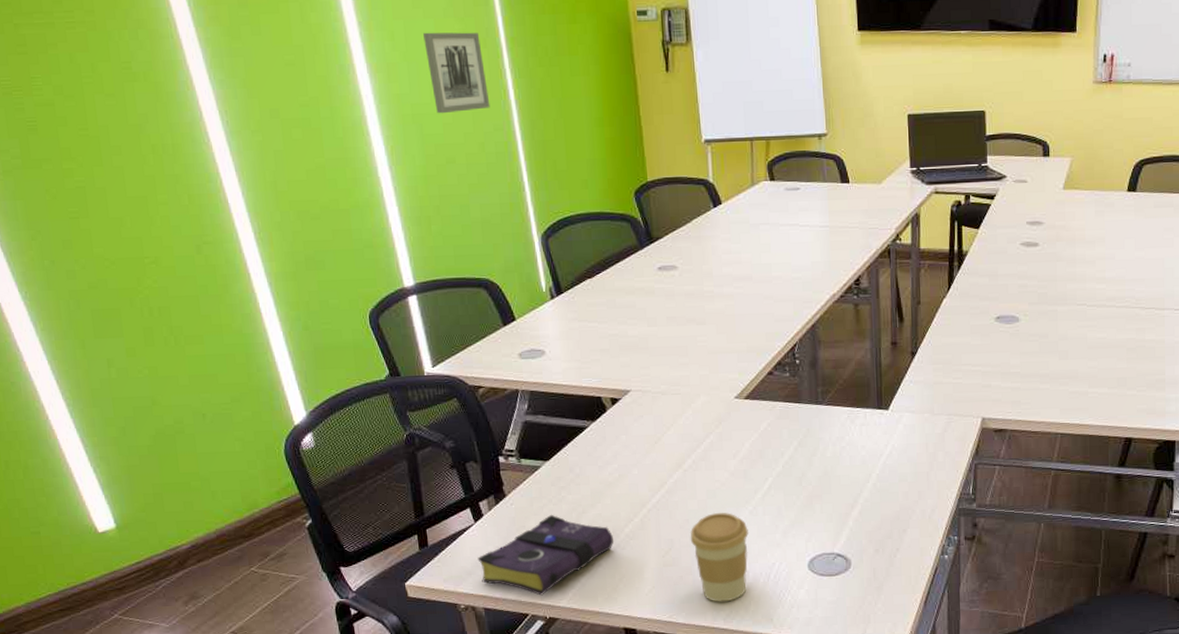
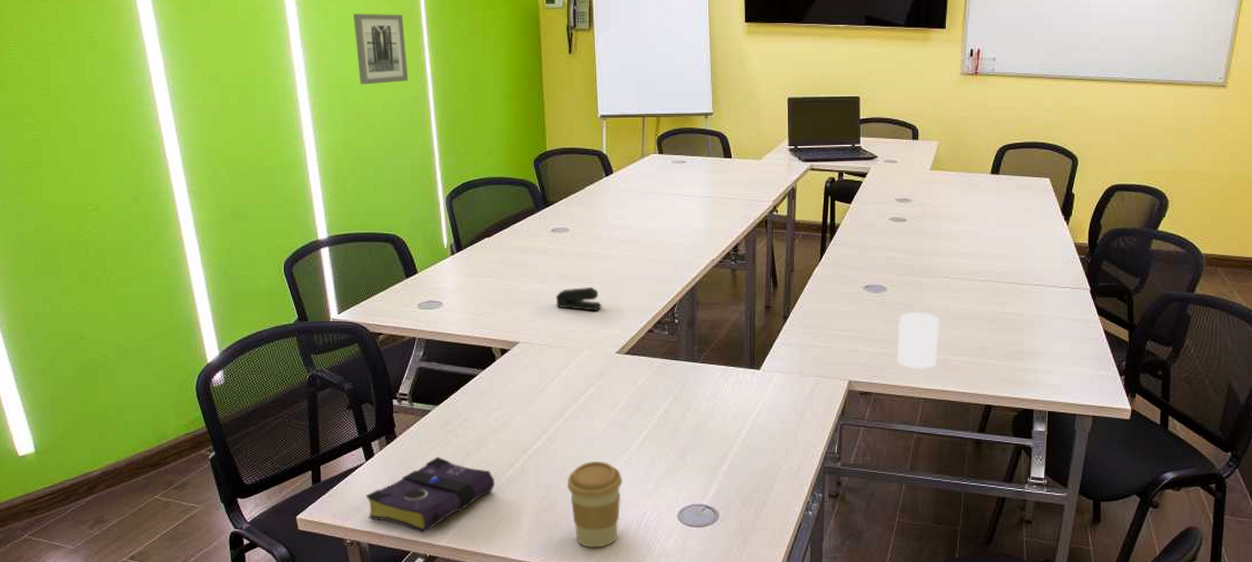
stapler: none [666,328,717,355] -> present [555,286,602,311]
cup: none [1032,343,1076,403] -> present [896,313,939,369]

